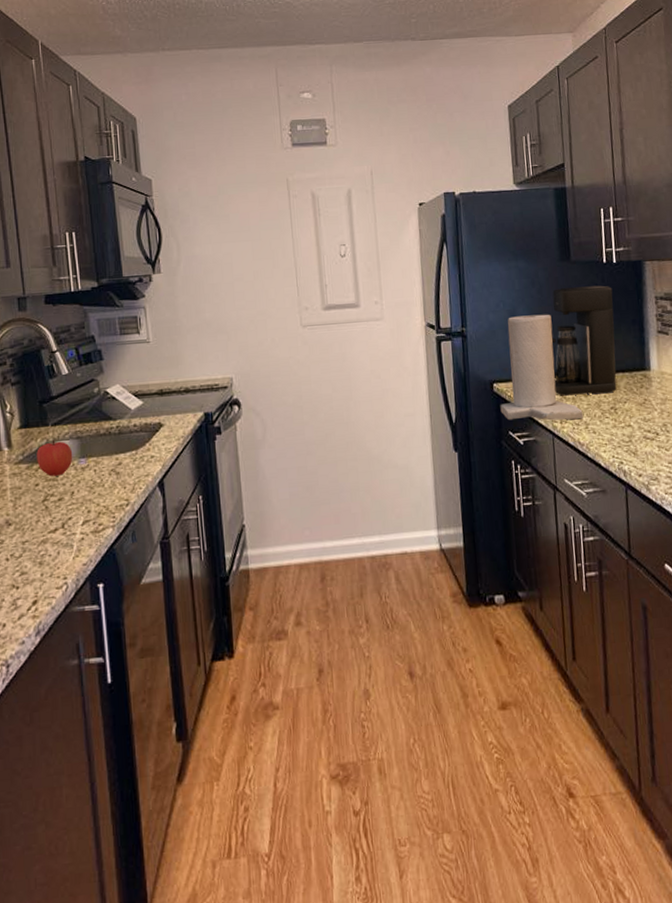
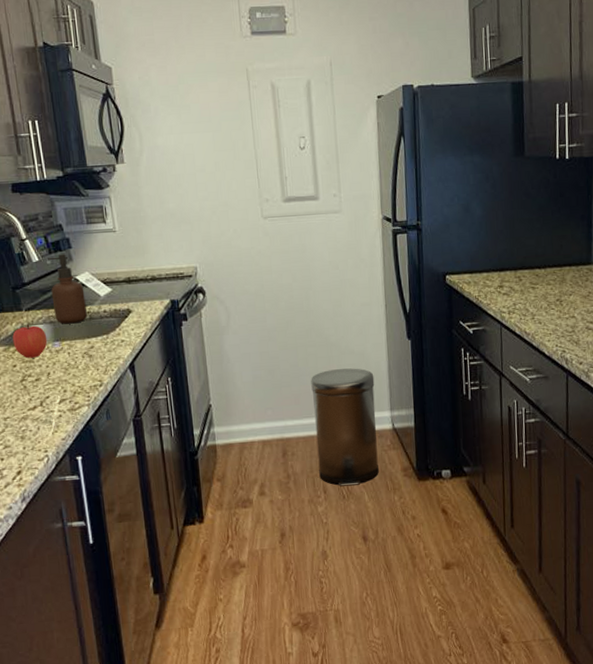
soap dispenser: none [78,366,117,440] -> present [48,254,88,324]
pedal bin: none [351,483,426,615] -> present [311,368,379,487]
paper towel: present [500,314,583,421] -> none [452,209,530,311]
coffee maker: present [551,285,617,396] -> none [503,181,564,288]

